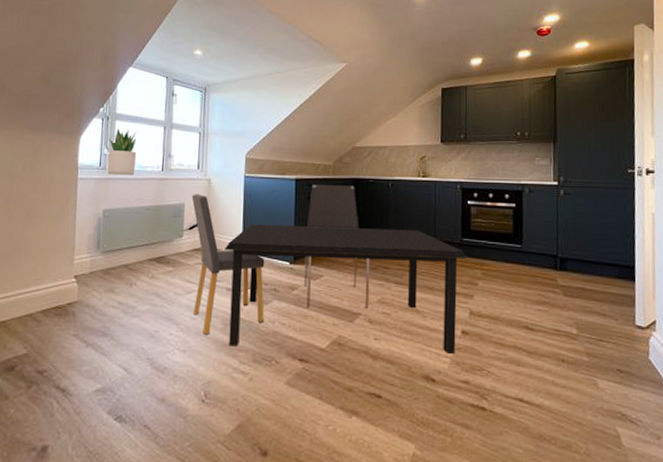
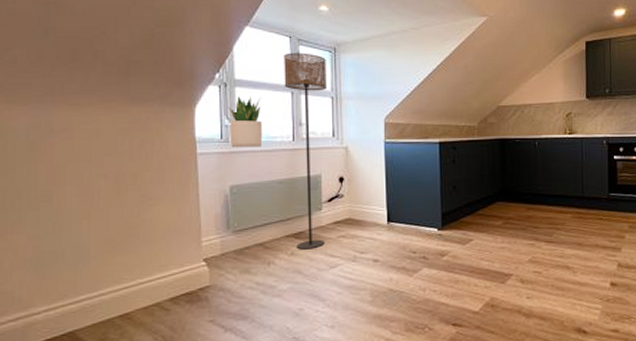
floor lamp: none [157,91,197,274] -> present [284,53,328,250]
dining chair: present [192,194,265,335] -> none [328,164,414,308]
dining table: present [224,224,468,354] -> none [368,187,615,318]
dining chair: present [304,185,370,309] -> none [453,147,520,274]

